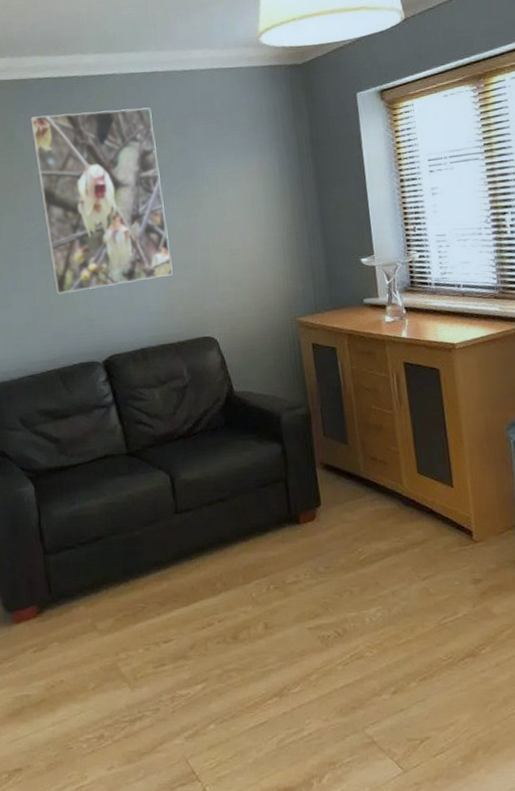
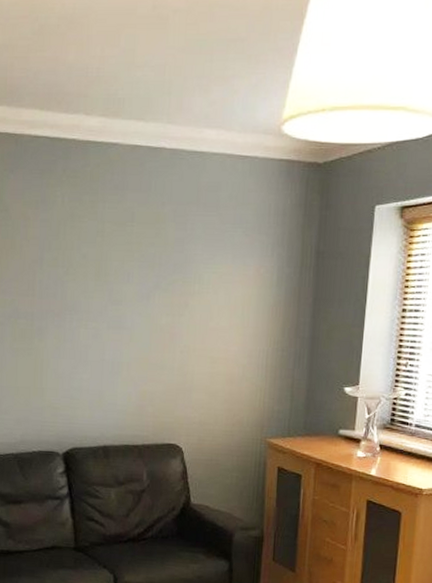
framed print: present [30,107,173,295] -> none [19,179,152,378]

